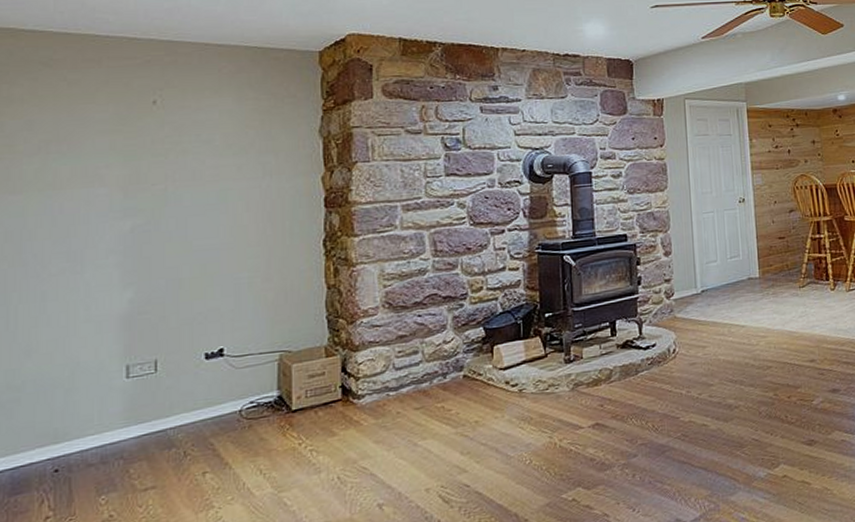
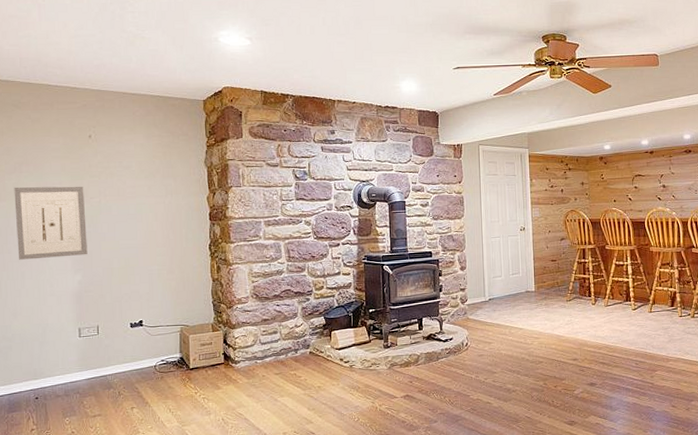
wall art: none [36,169,144,275] -> present [14,186,88,260]

